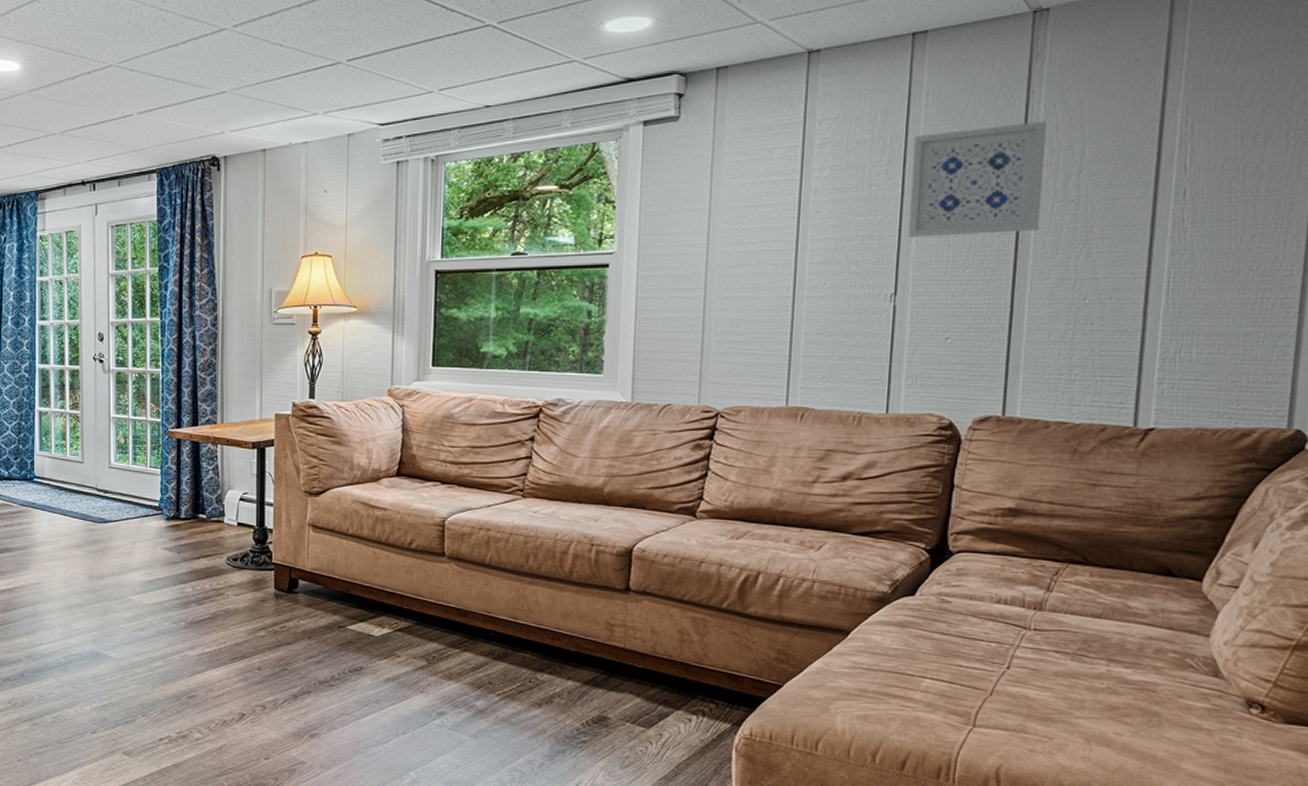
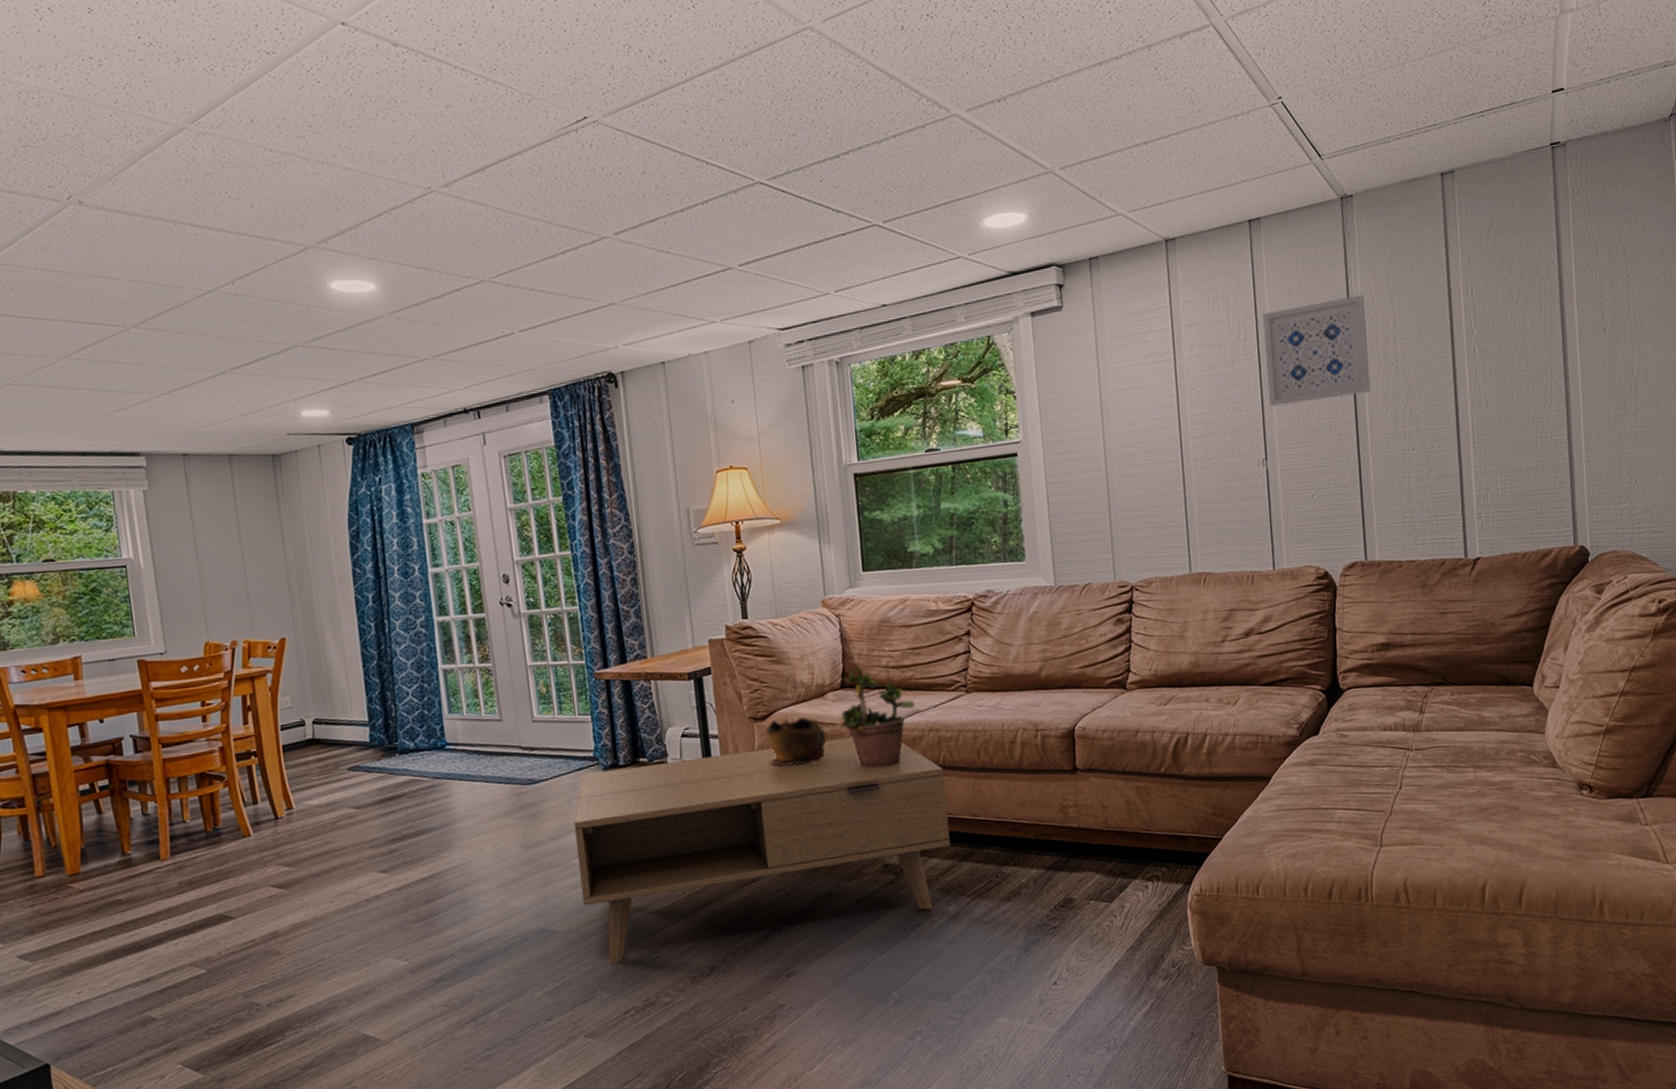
coffee table: none [134,520,490,701] -> present [573,737,951,964]
decorative bowl: none [317,497,377,543] -> present [765,717,827,766]
potted plant: none [390,456,469,558] -> present [839,662,915,768]

